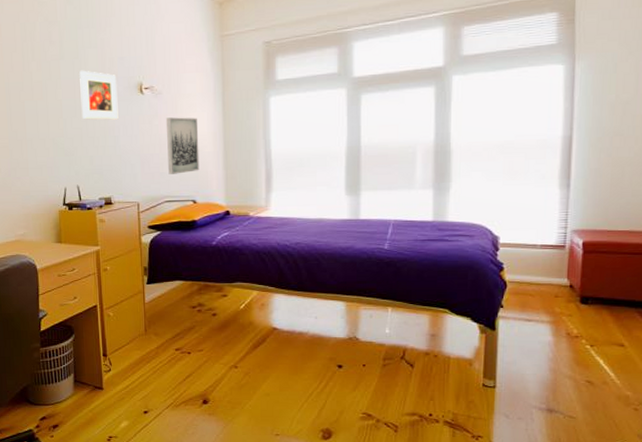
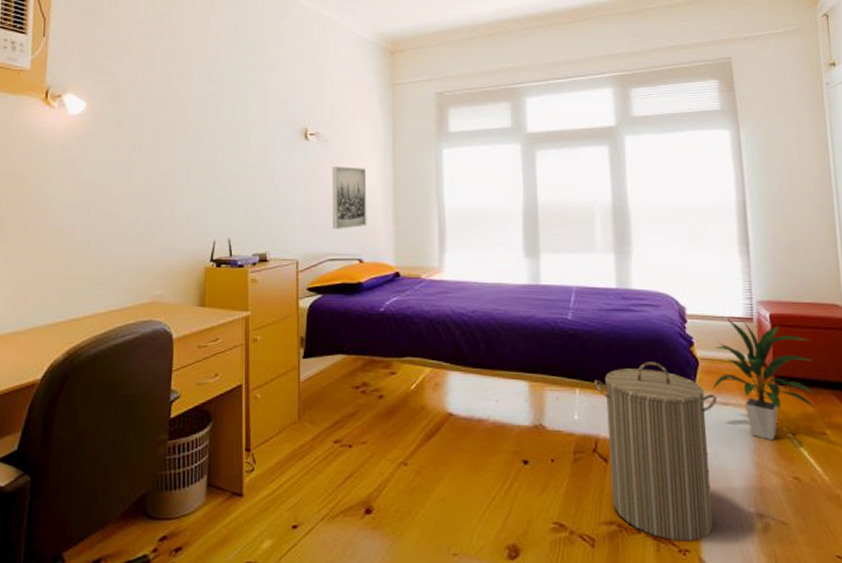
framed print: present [79,70,119,120] -> none [239,112,280,167]
laundry hamper: none [405,284,521,430] -> present [593,361,717,542]
indoor plant: none [517,244,622,351] -> present [712,316,815,441]

